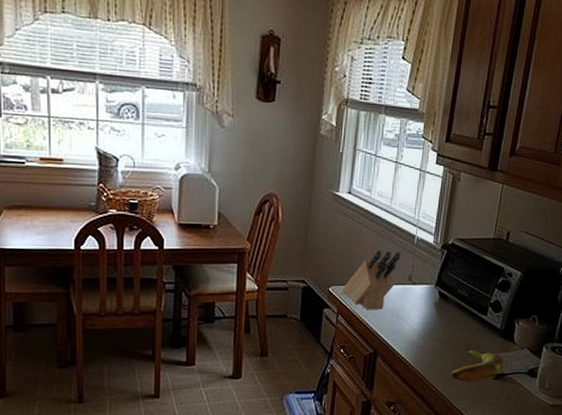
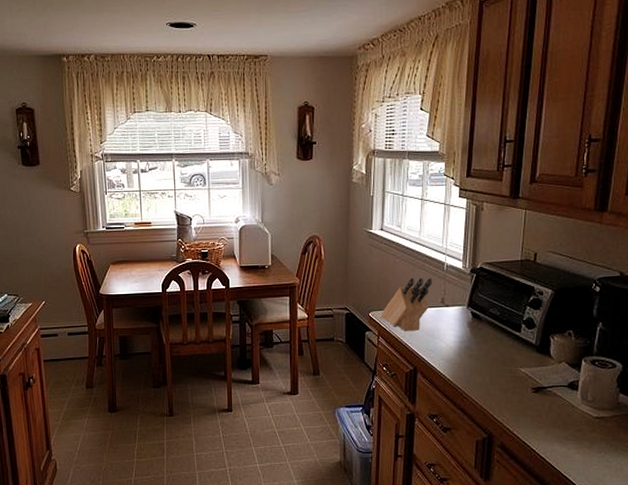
banana: present [450,348,504,382] -> none [488,363,542,396]

